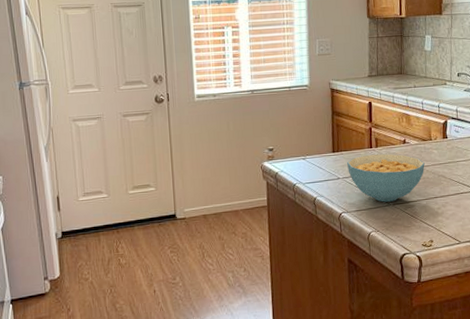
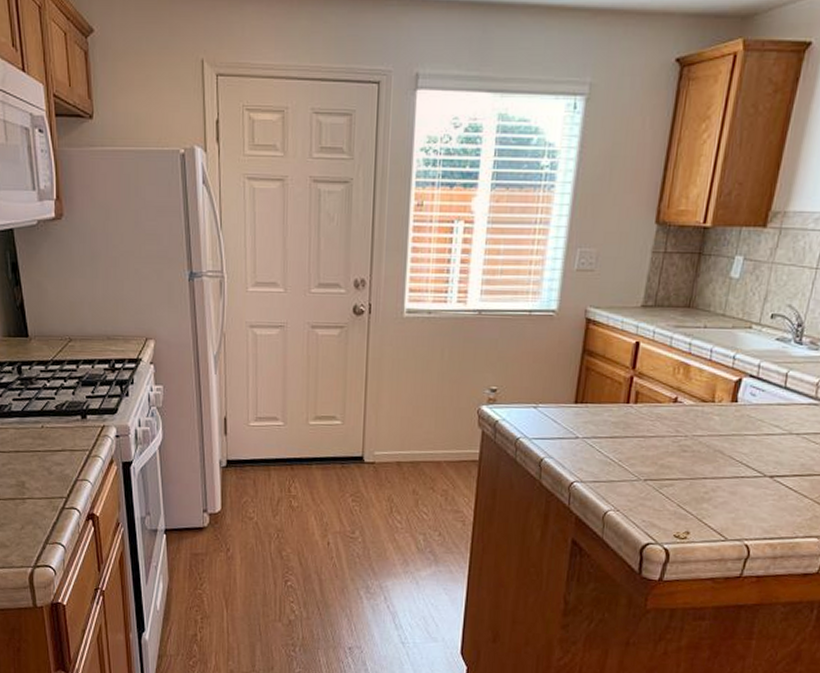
cereal bowl: present [347,154,425,202] -> none [591,411,698,476]

